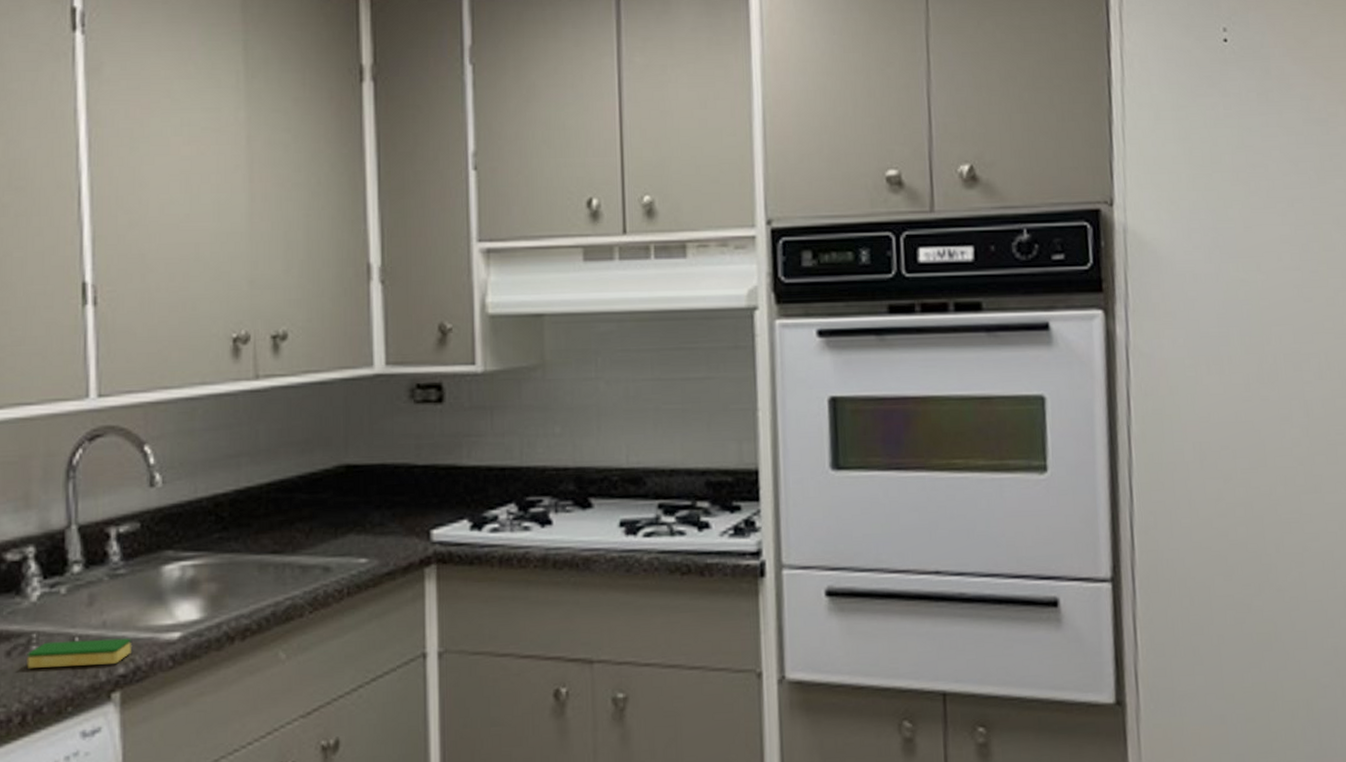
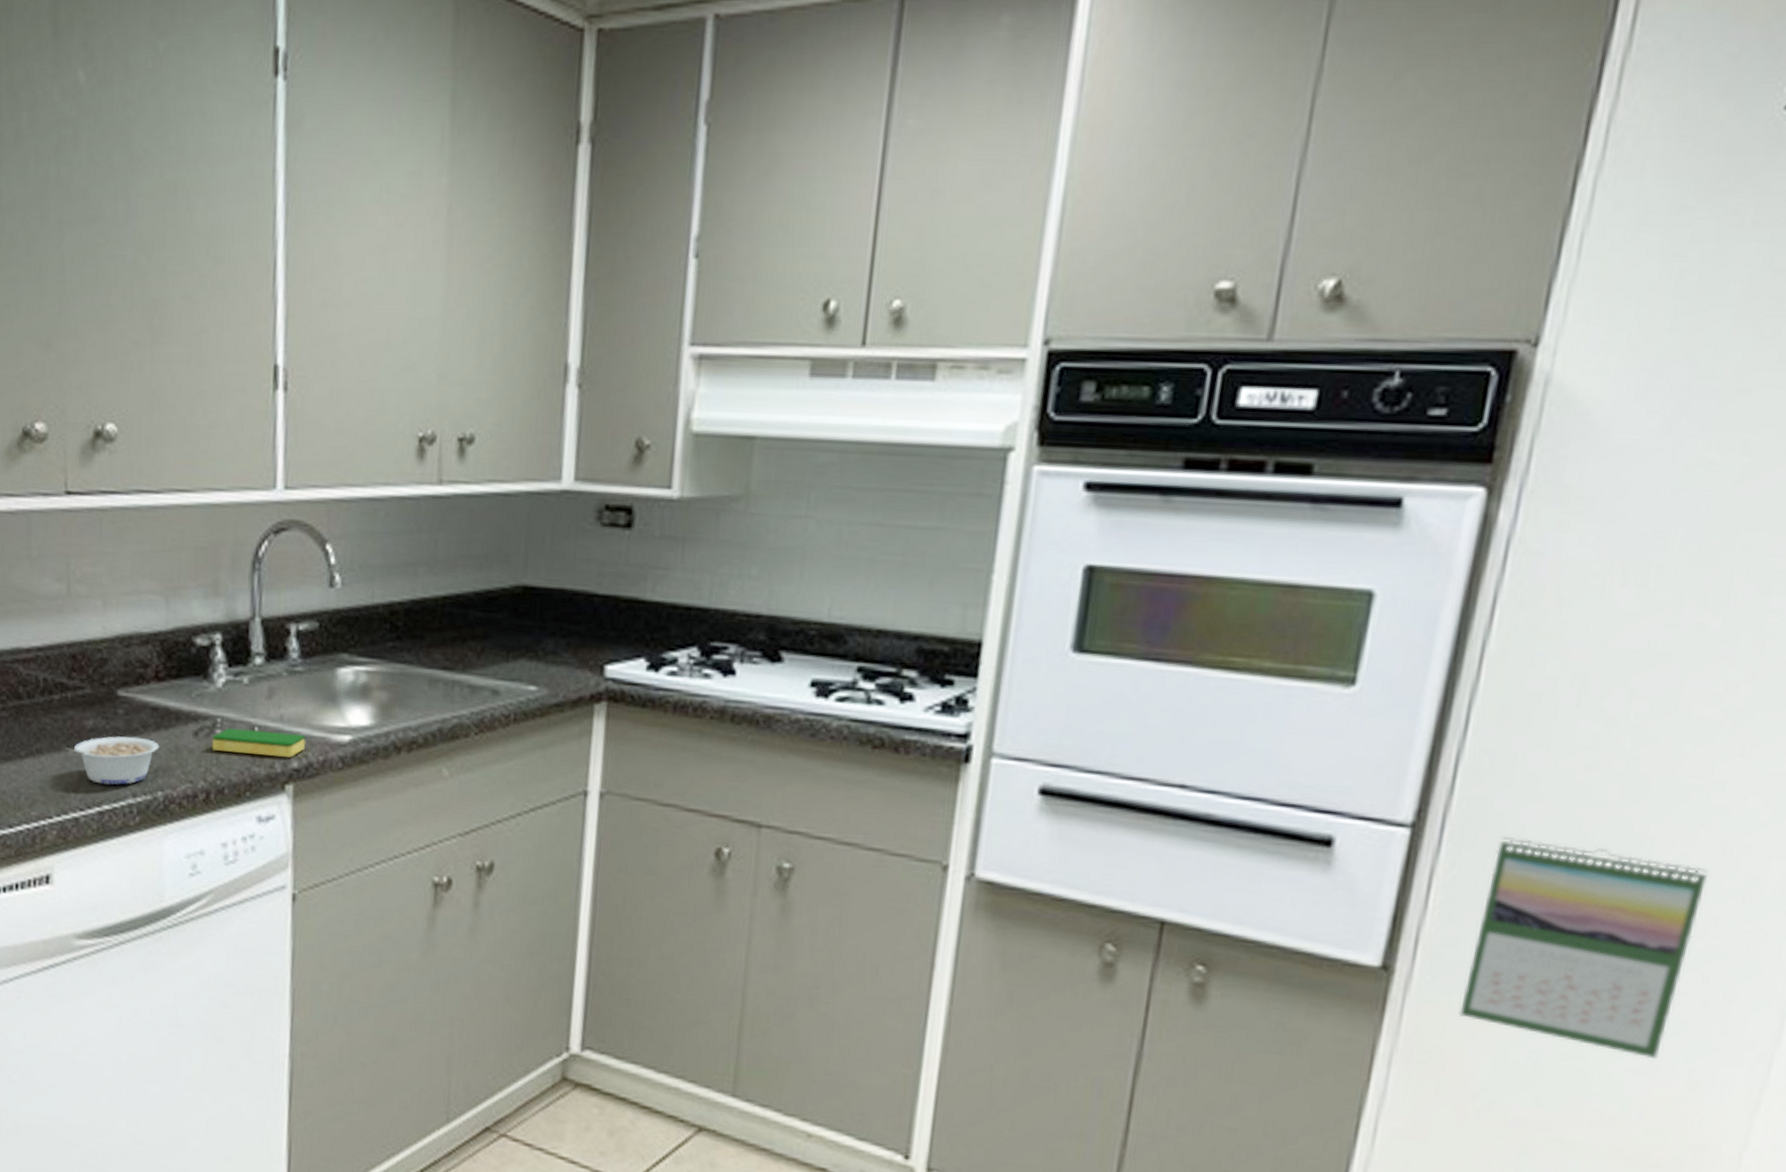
calendar: none [1174,578,1324,745] -> present [1459,835,1709,1059]

